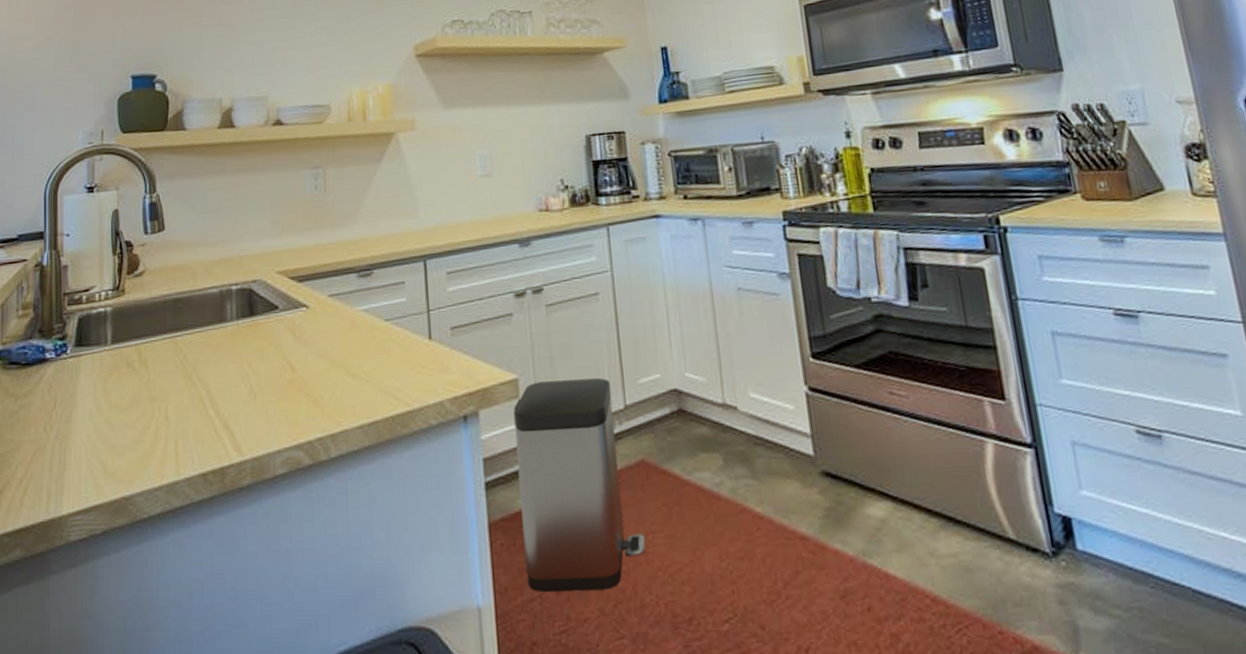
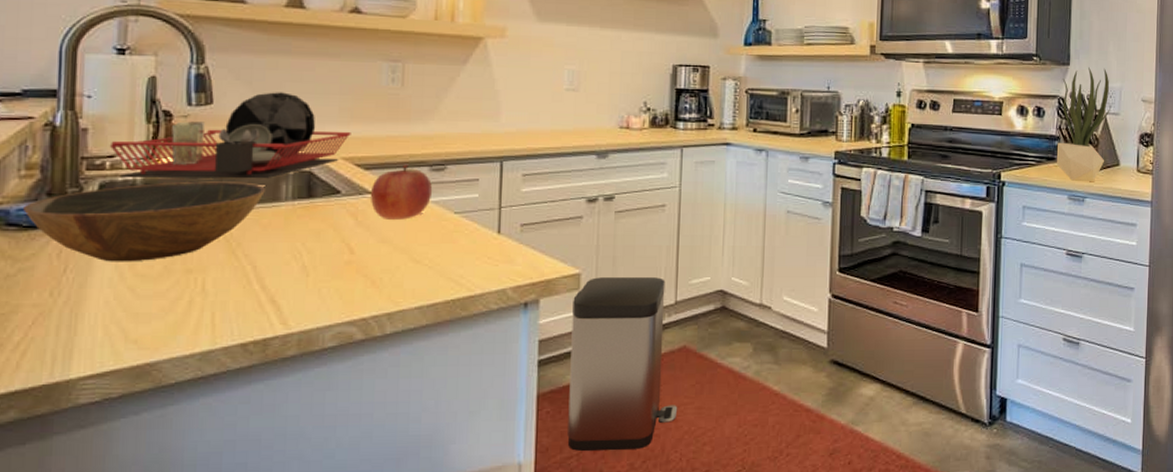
bowl: none [22,305,214,395] -> present [24,181,267,262]
dish rack: none [84,211,283,311] -> present [109,92,351,179]
fruit: none [305,273,363,334] -> present [370,165,433,221]
potted plant: none [1057,68,1142,218] -> present [1056,67,1110,182]

